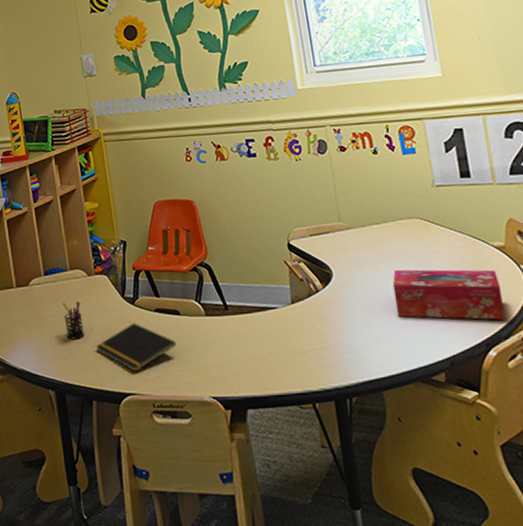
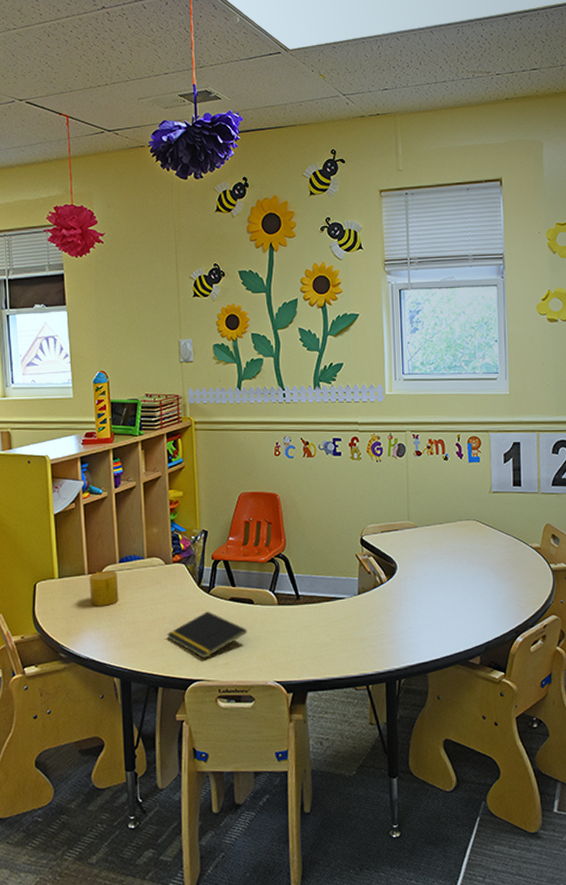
cup: none [17,283,47,319] -> present [89,570,119,606]
pen holder: present [62,301,84,340] -> none [136,589,156,628]
tissue box: present [392,269,506,320] -> none [446,565,533,611]

